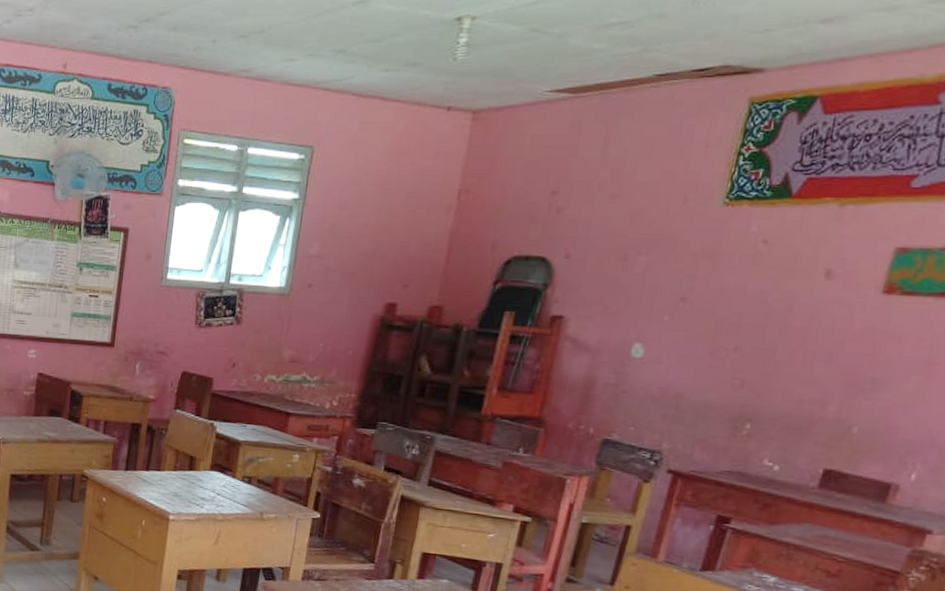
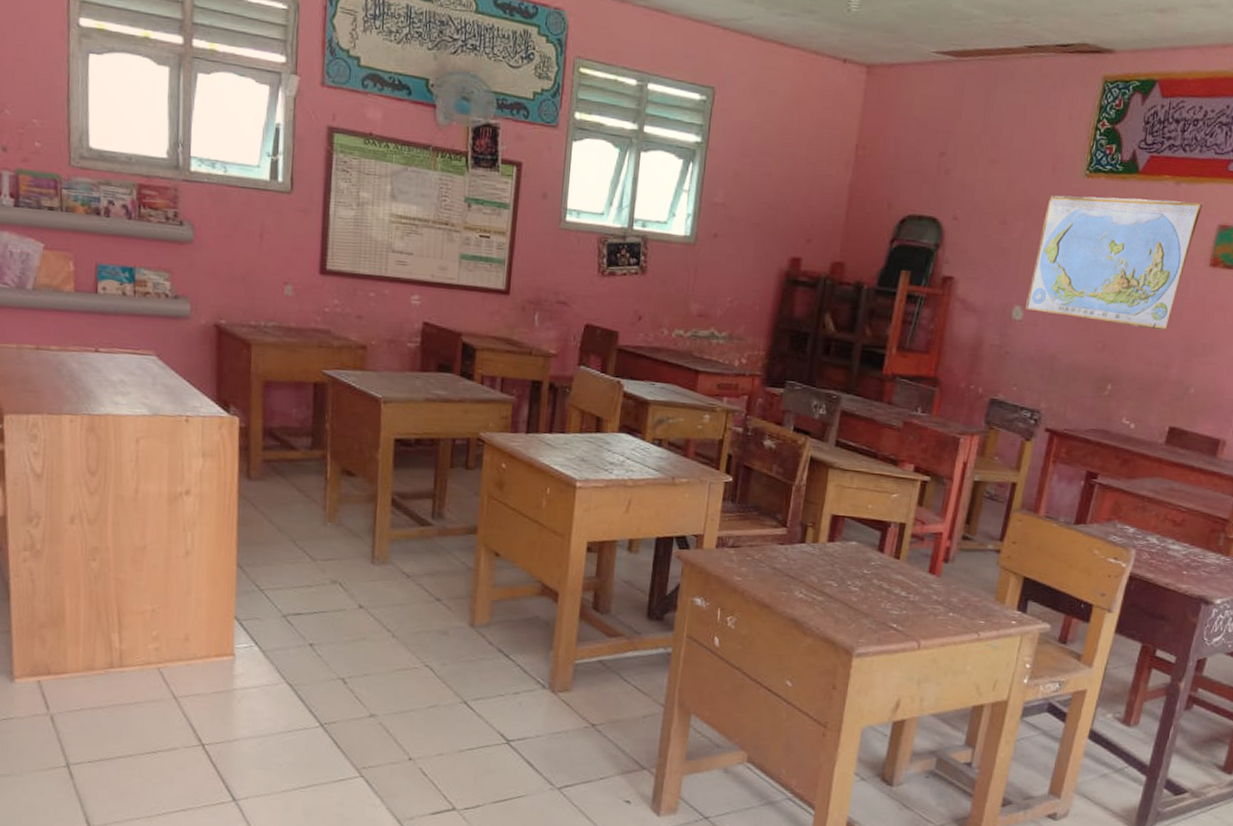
world map: none [647,224,876,366] -> present [1026,195,1203,331]

